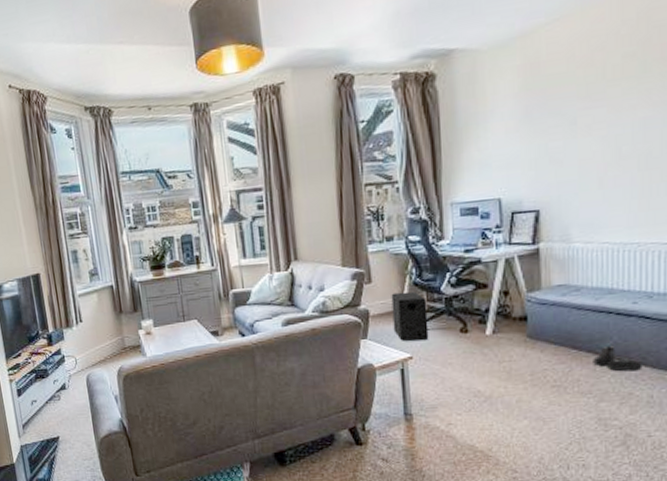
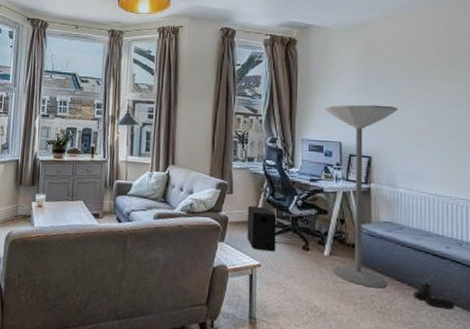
floor lamp: none [478,140,572,362] -> present [325,104,398,289]

